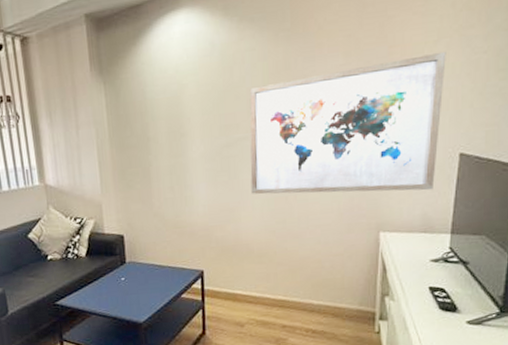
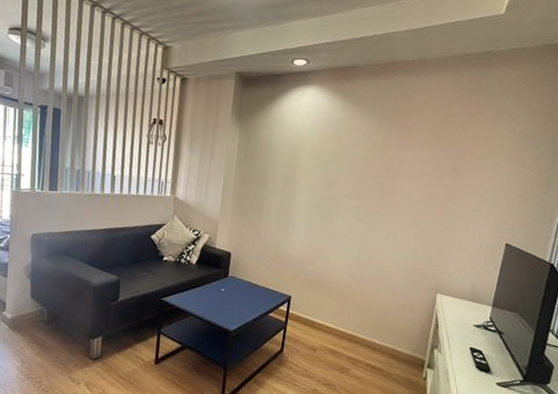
wall art: present [249,51,446,194] -> none [341,157,505,268]

